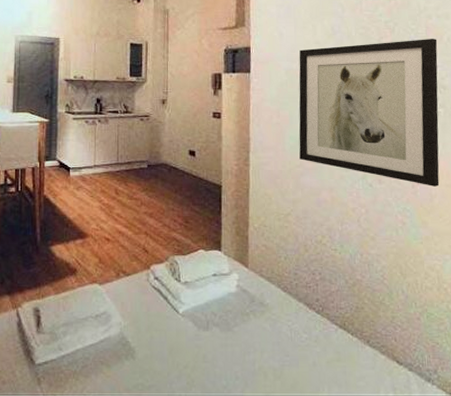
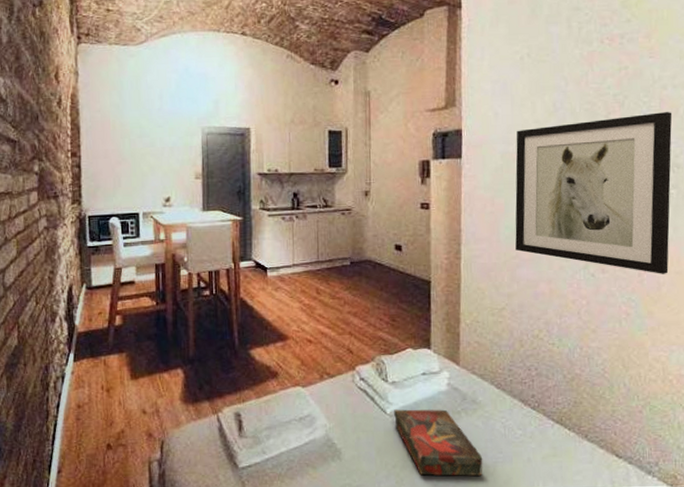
book: none [186,309,271,379] -> present [394,409,483,476]

